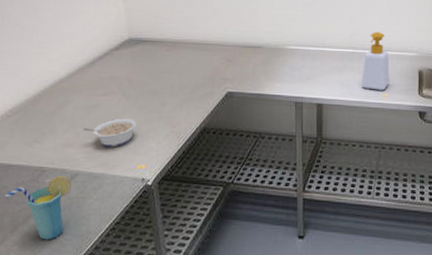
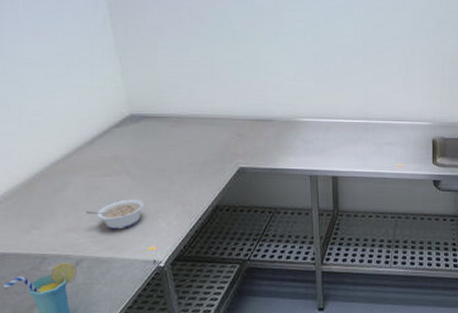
soap bottle: present [361,32,390,91] -> none [376,102,404,161]

